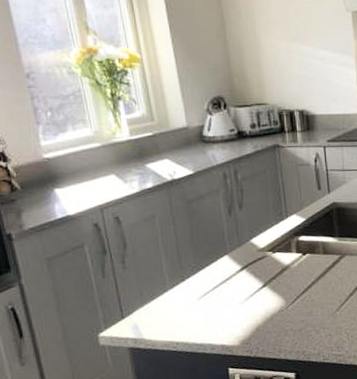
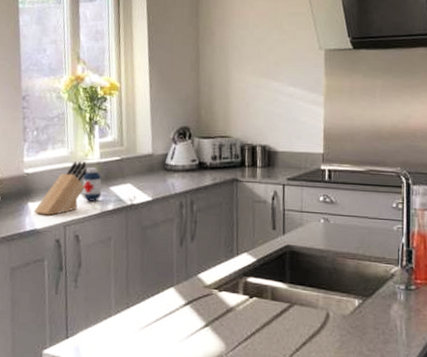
knife block: none [62,140,118,201] -> present [33,161,88,216]
medicine bottle: none [114,146,138,181] -> present [83,167,102,201]

